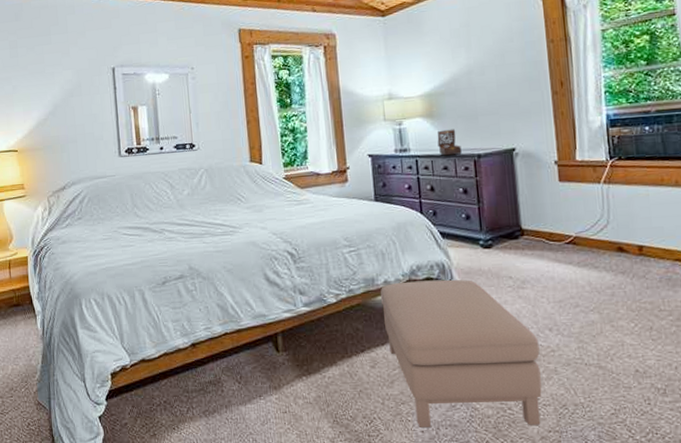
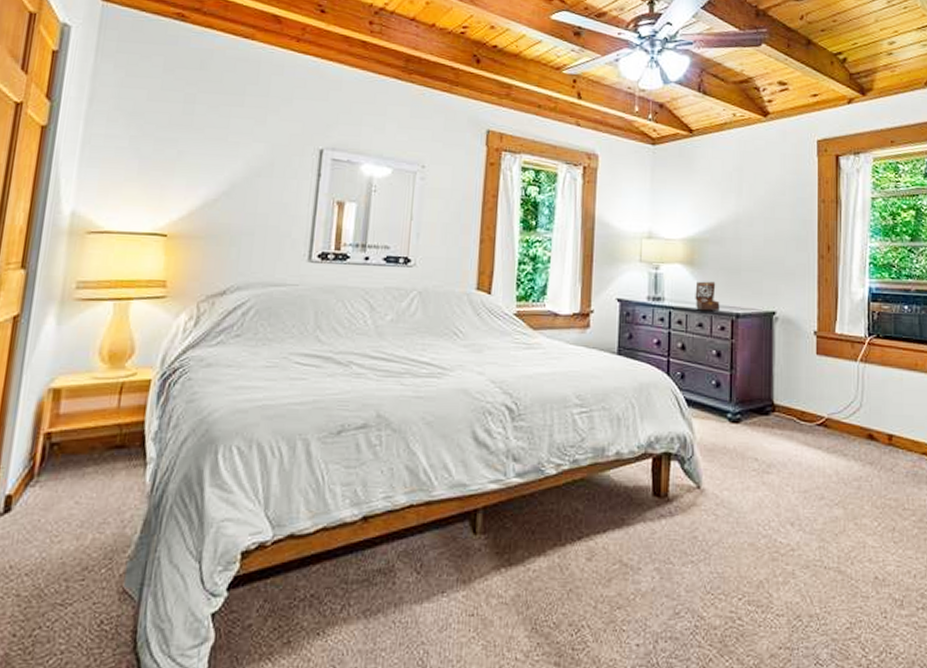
ottoman: present [380,279,542,427] -> none [609,455,779,640]

